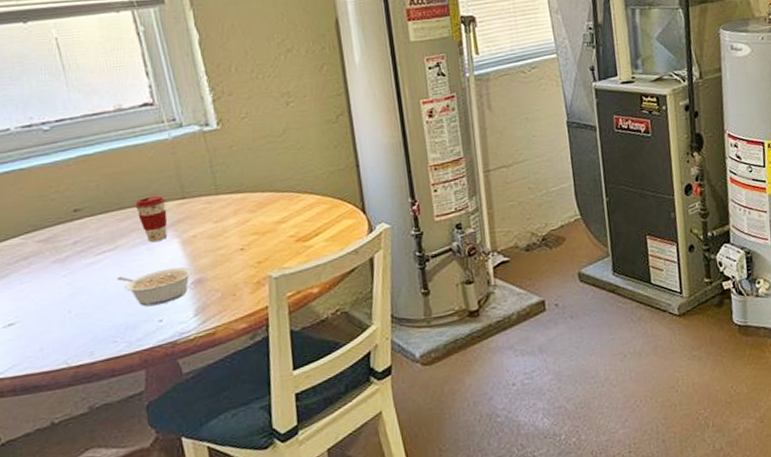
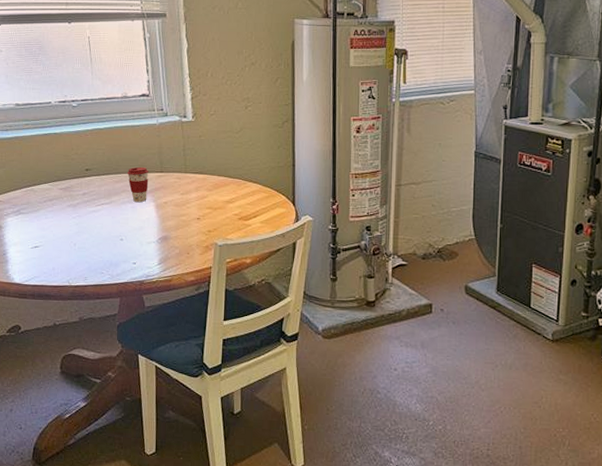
legume: present [116,267,193,307] -> none [108,224,161,251]

